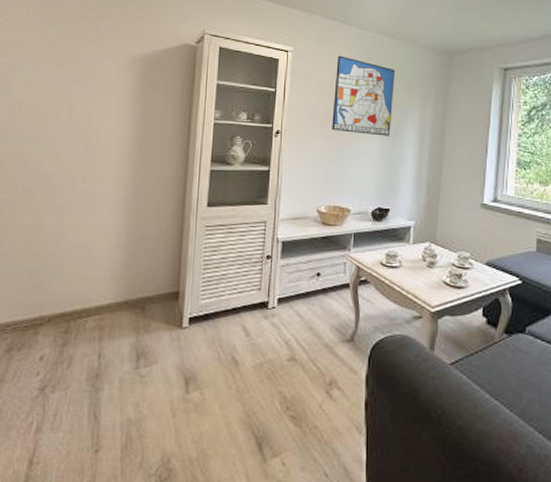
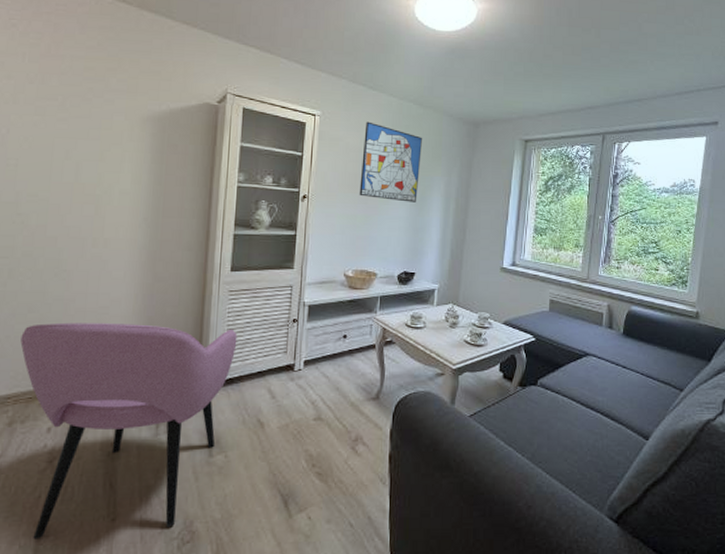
armchair: none [19,255,213,465] -> present [20,322,238,540]

